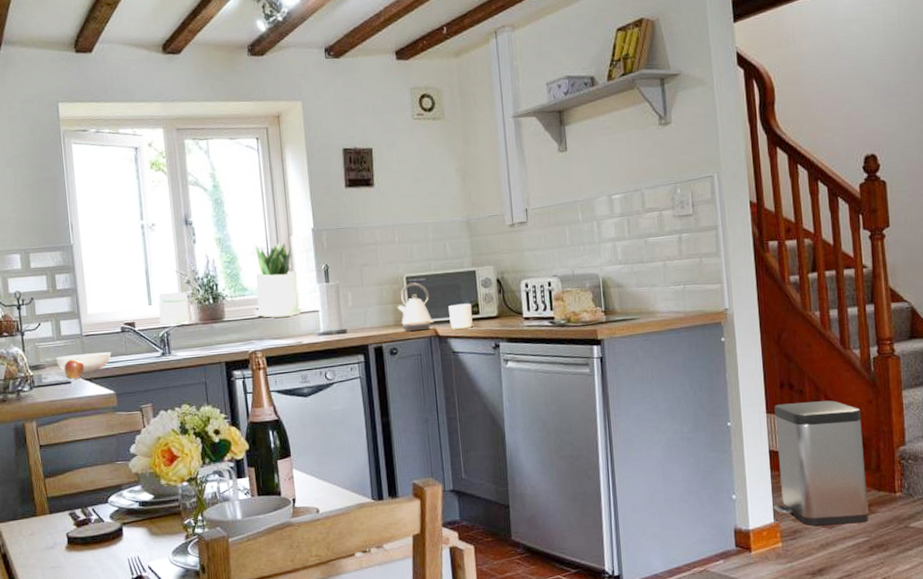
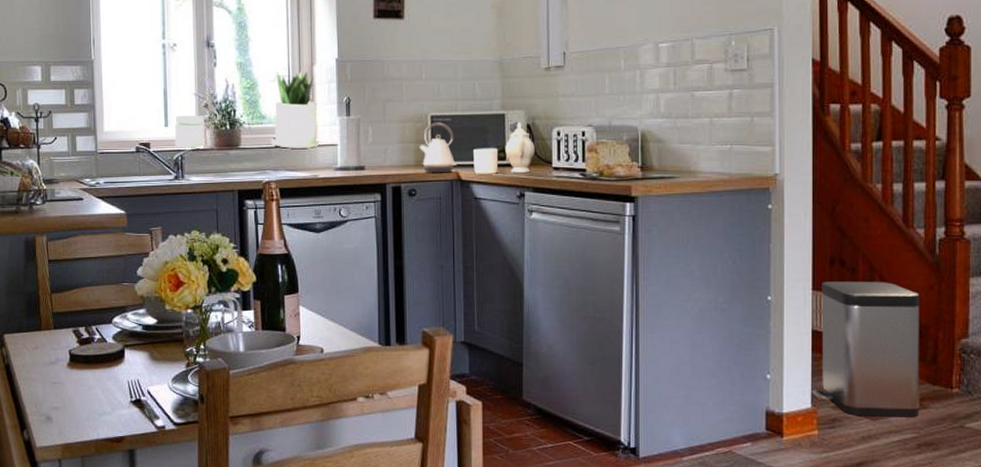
bowl: present [55,352,111,374] -> none [69,171,124,192]
fruit: present [64,357,85,380] -> none [77,174,98,196]
teapot: none [478,277,506,326] -> present [505,122,535,173]

